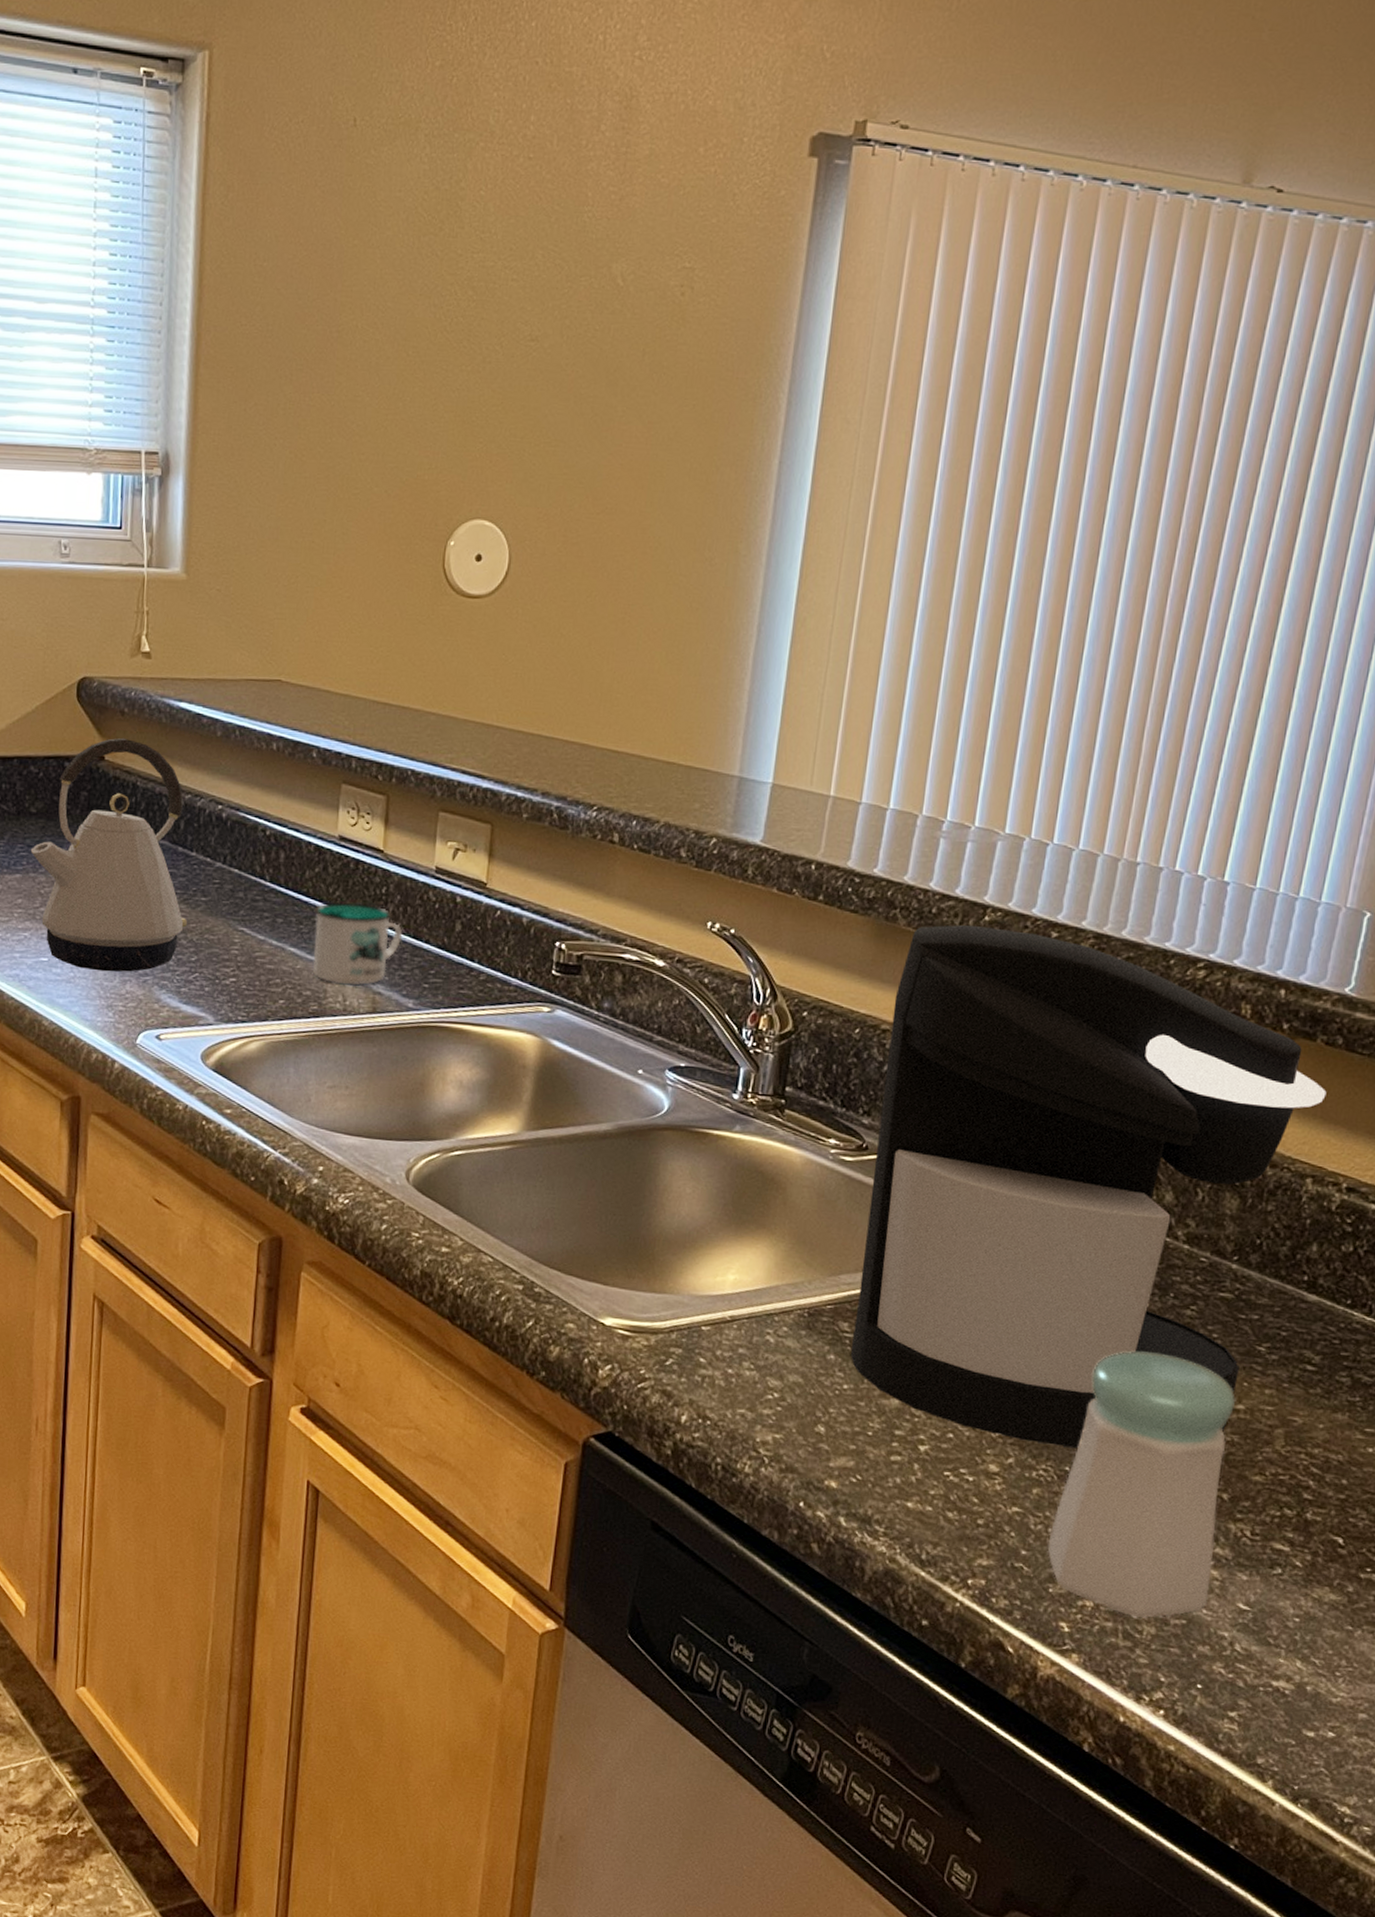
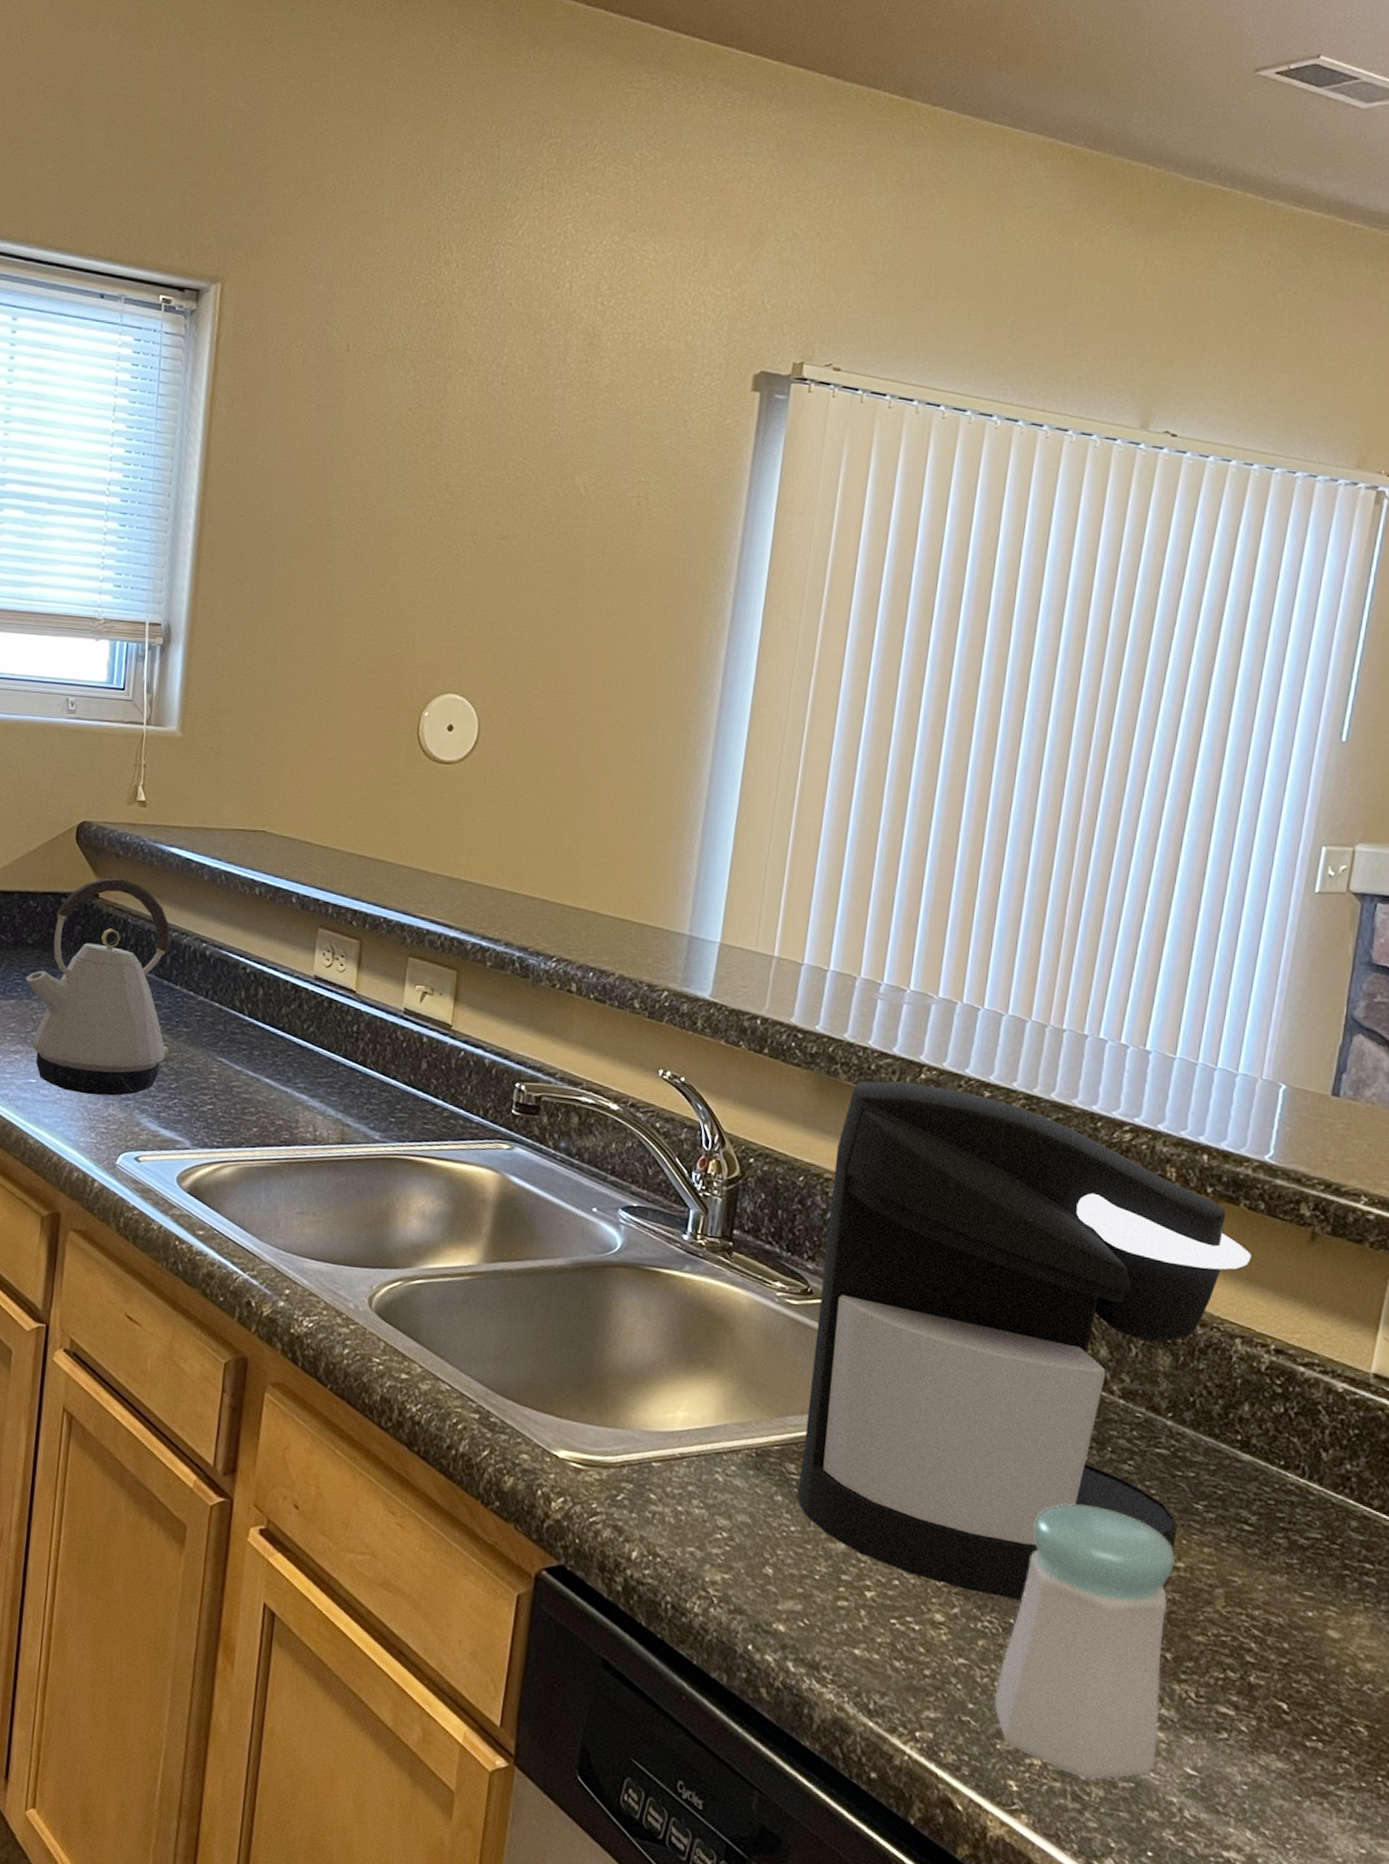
mug: present [312,902,403,985] -> none [285,1037,372,1117]

